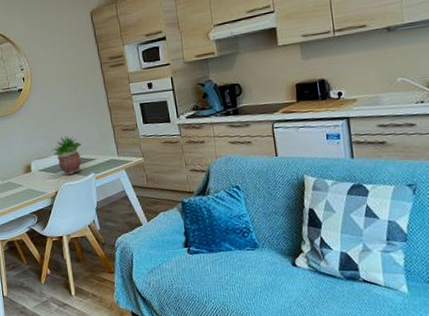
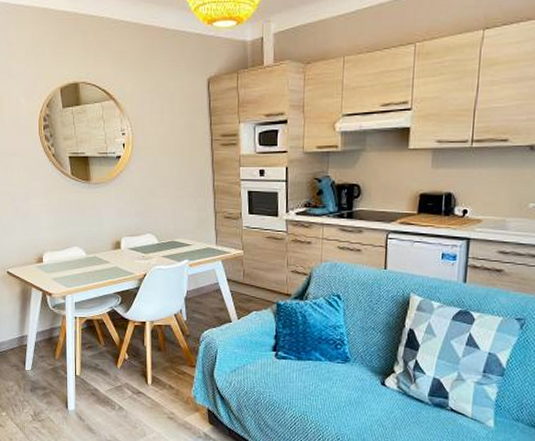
potted plant: present [51,135,83,176] -> none [144,214,179,259]

